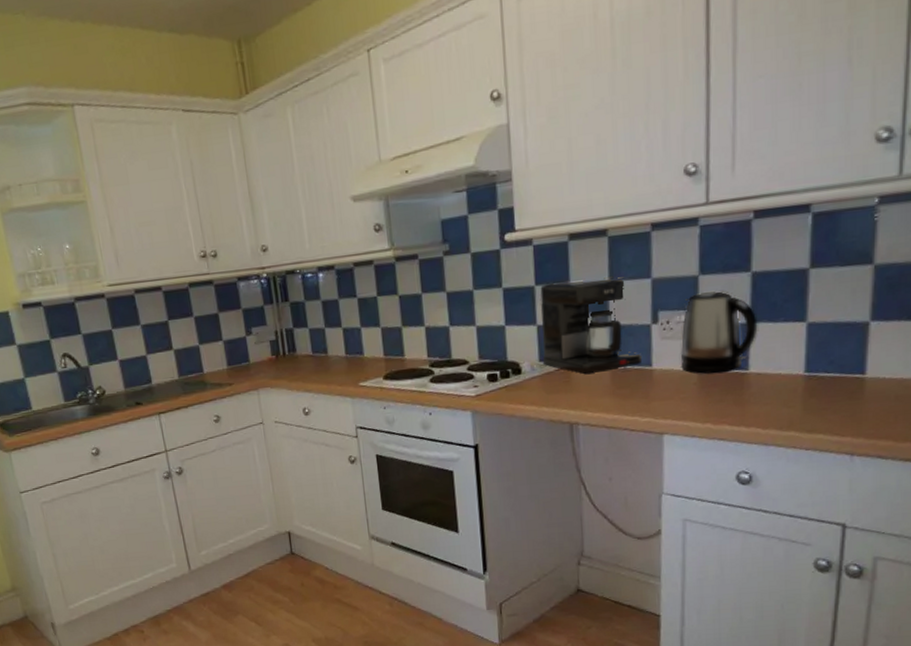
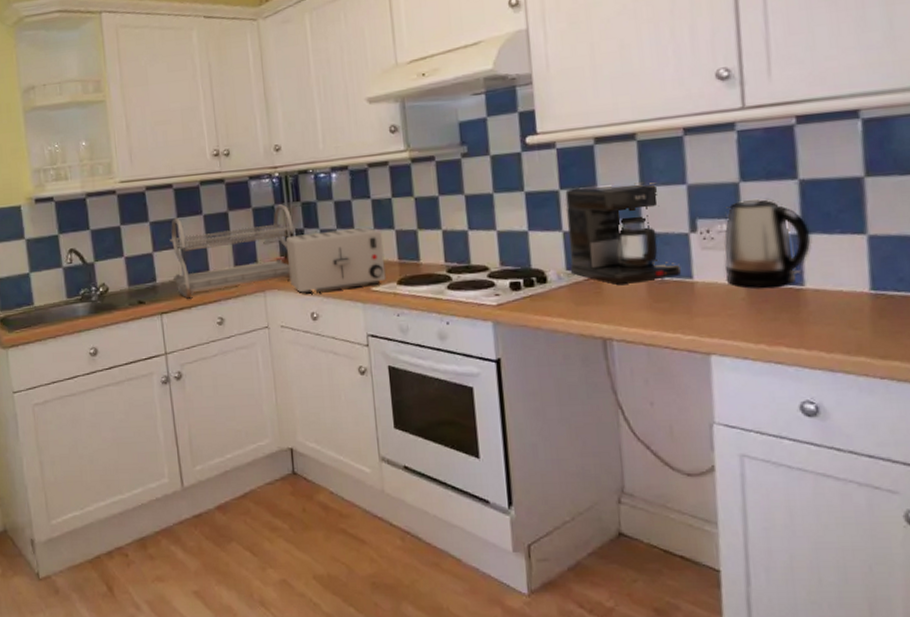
dish rack: none [162,305,286,399] -> present [169,204,296,299]
toaster: none [276,325,373,393] -> present [285,227,386,296]

